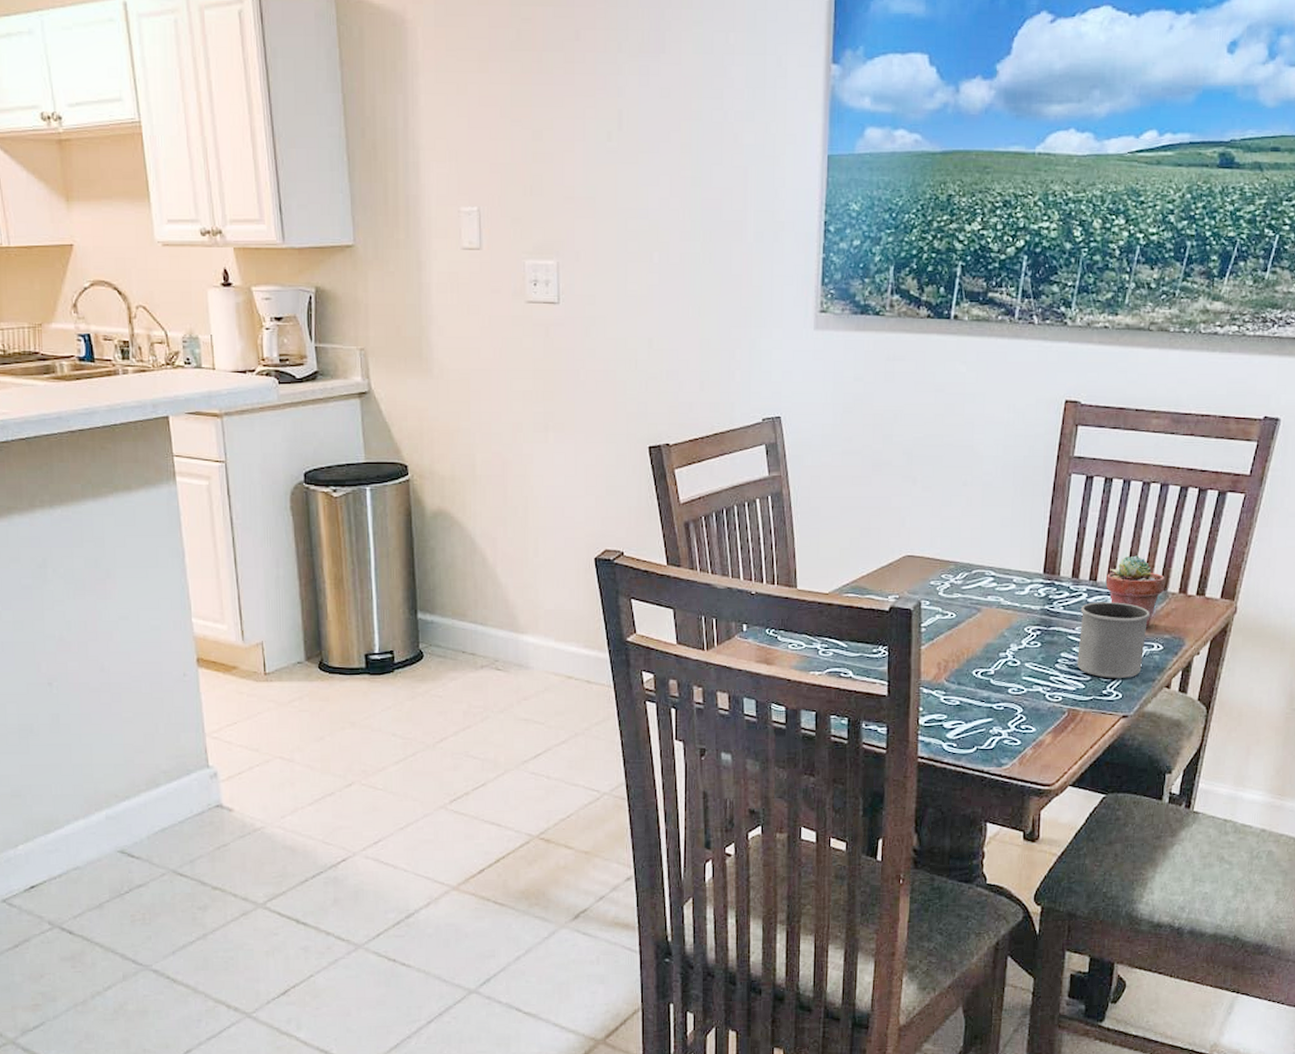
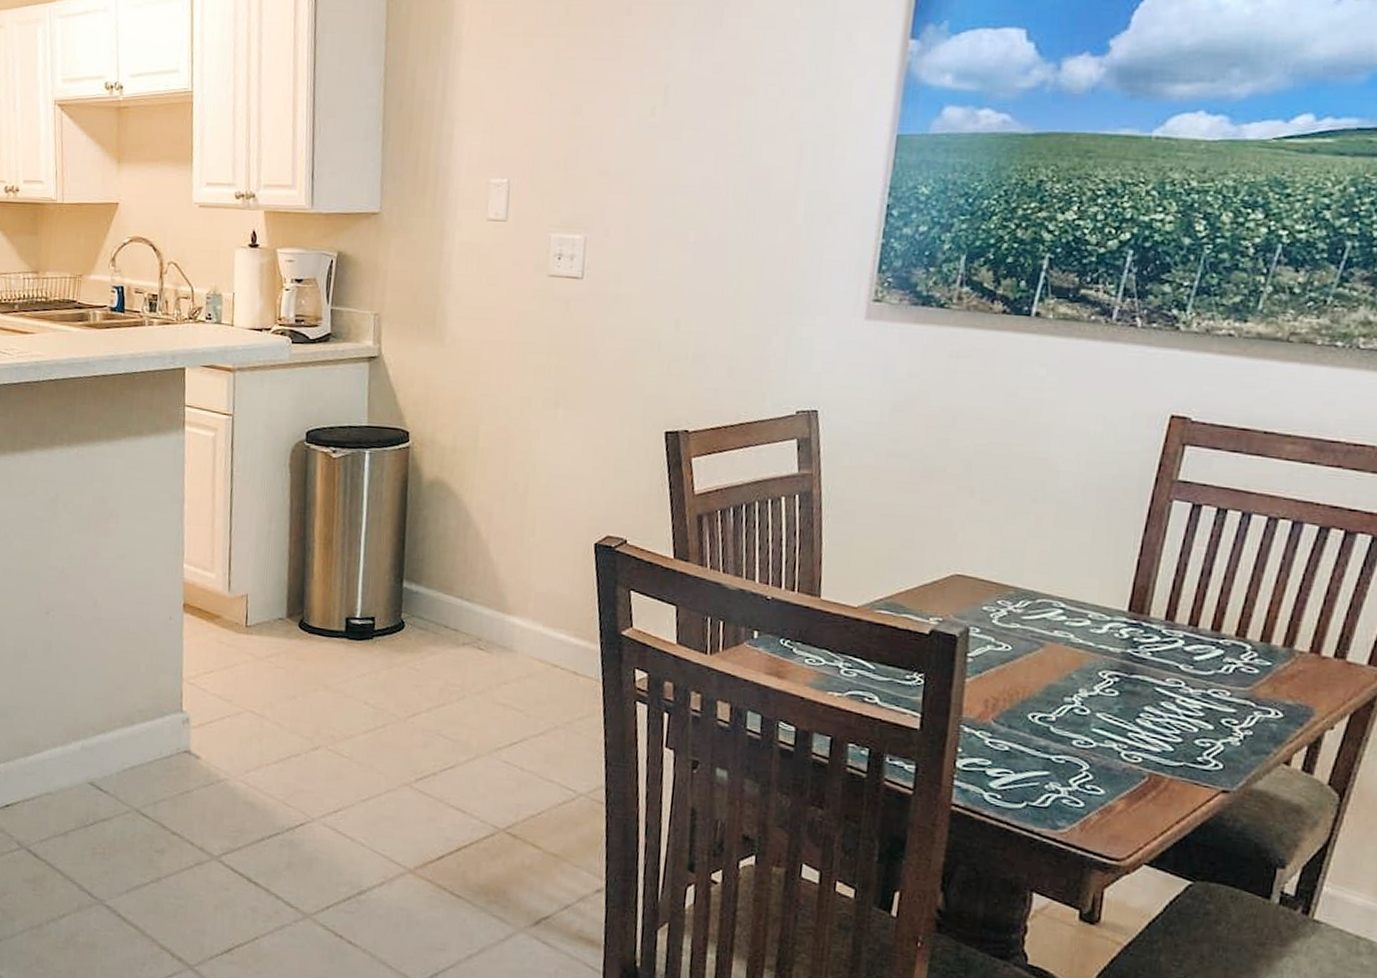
mug: present [1077,602,1150,678] -> none [1165,651,1268,746]
potted succulent: present [1106,555,1165,628] -> none [1210,602,1291,690]

